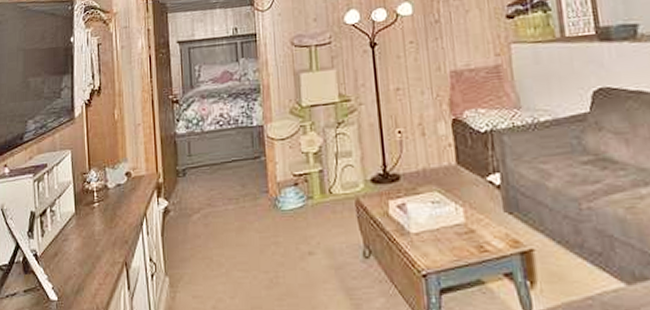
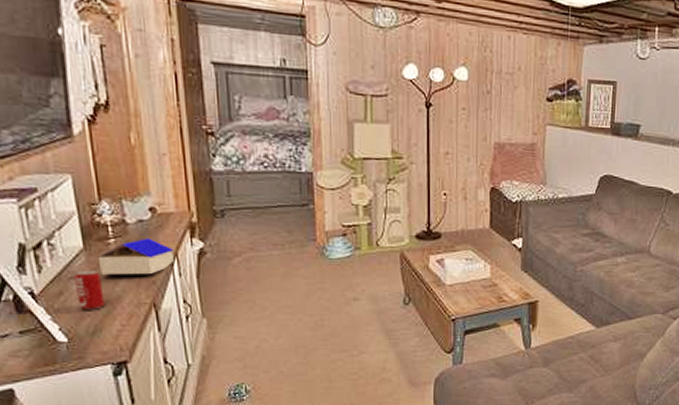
beverage can: none [66,232,88,270] -> present [73,270,105,310]
architectural model: none [85,200,144,236] -> present [97,238,175,275]

